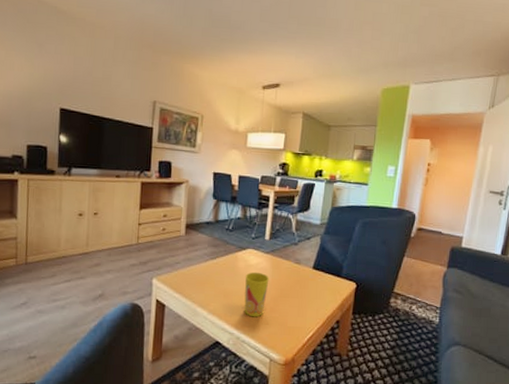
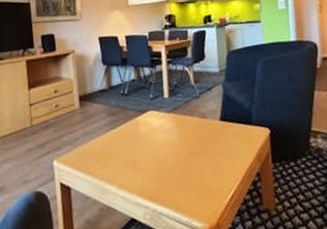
cup: present [244,271,269,317] -> none [150,134,177,185]

